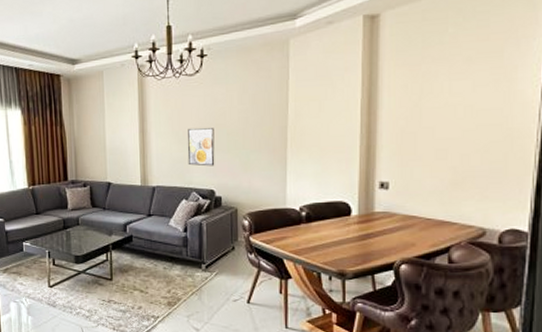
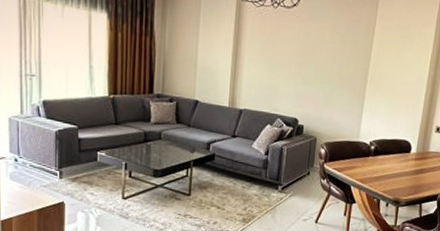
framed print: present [187,128,215,167] -> none [276,57,304,97]

